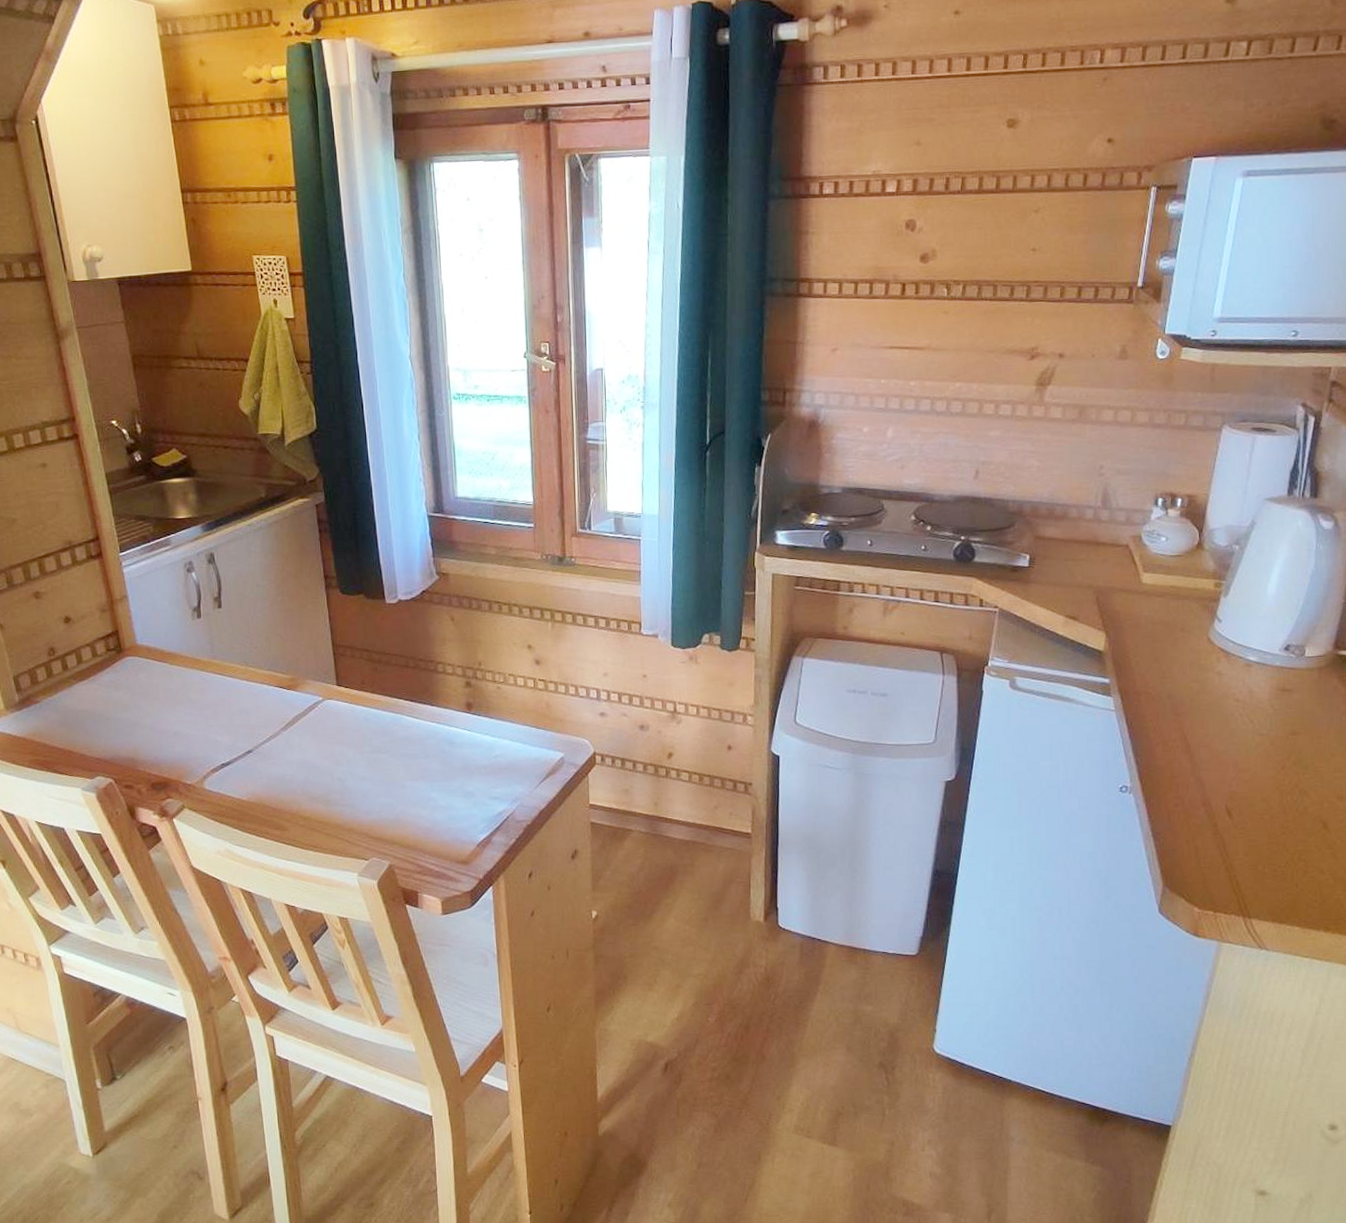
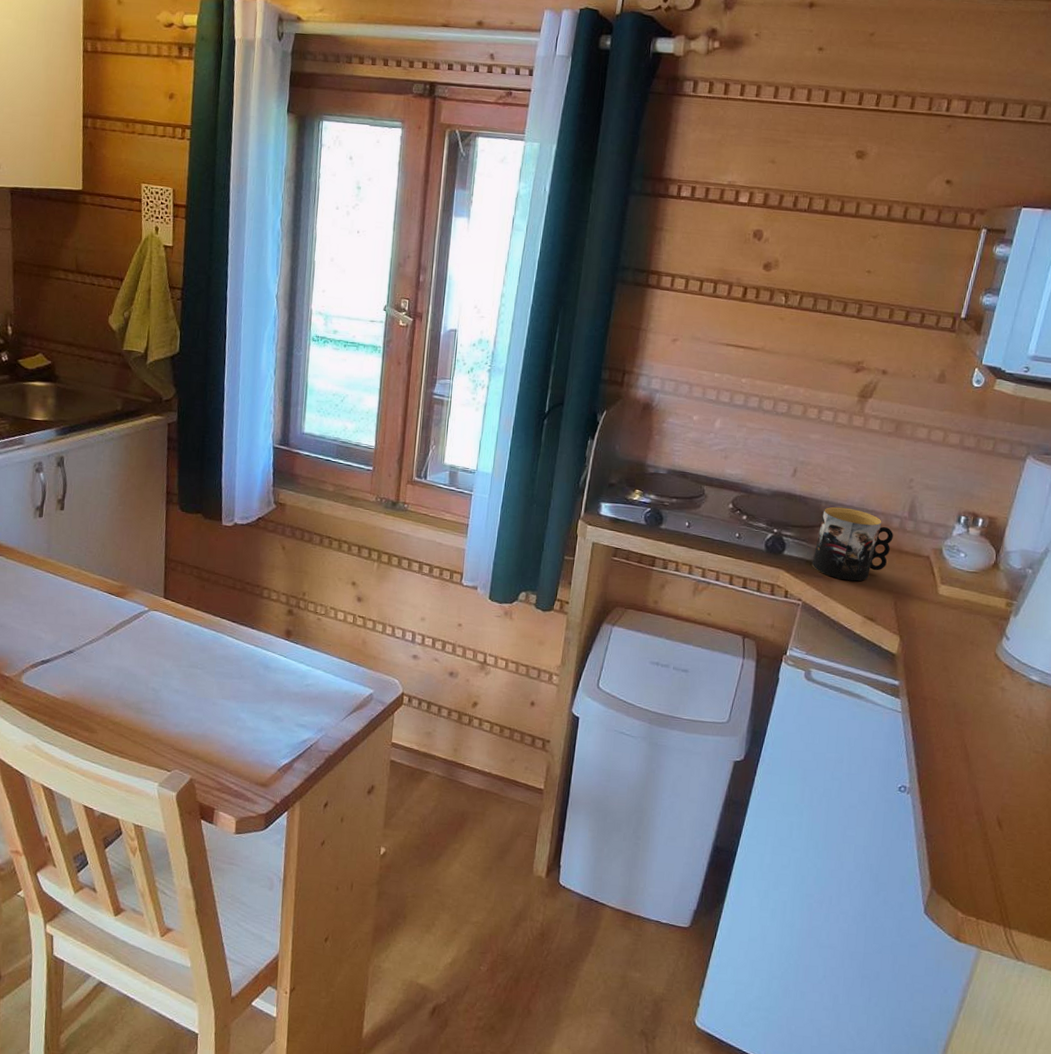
mug: none [1005,504,1088,581] -> present [811,506,893,582]

